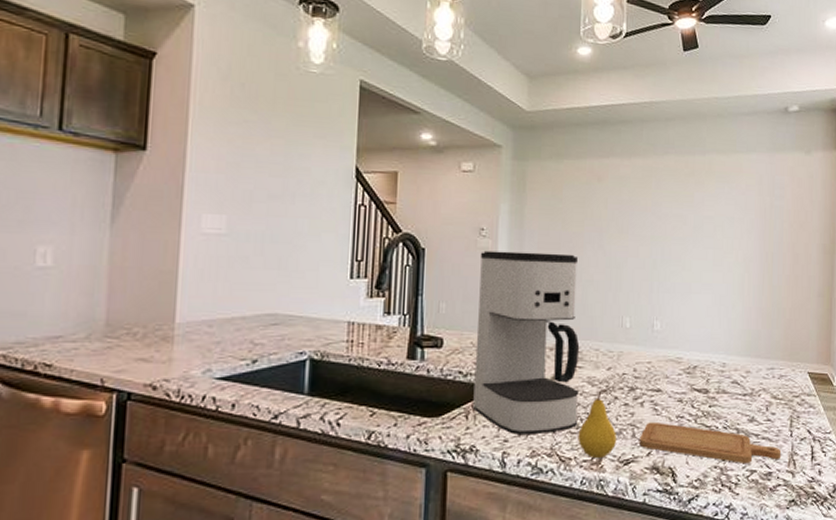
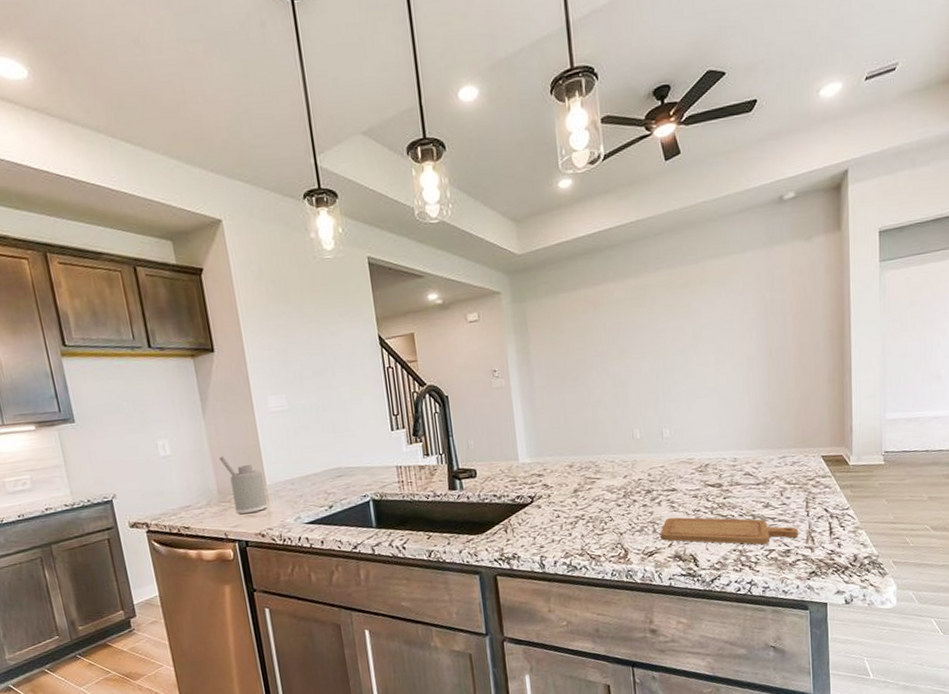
soap dispenser: none [119,278,174,357] -> present [219,456,267,515]
coffee maker: present [473,250,580,434] -> none [496,380,602,541]
fruit: present [578,388,617,459] -> none [604,494,640,554]

